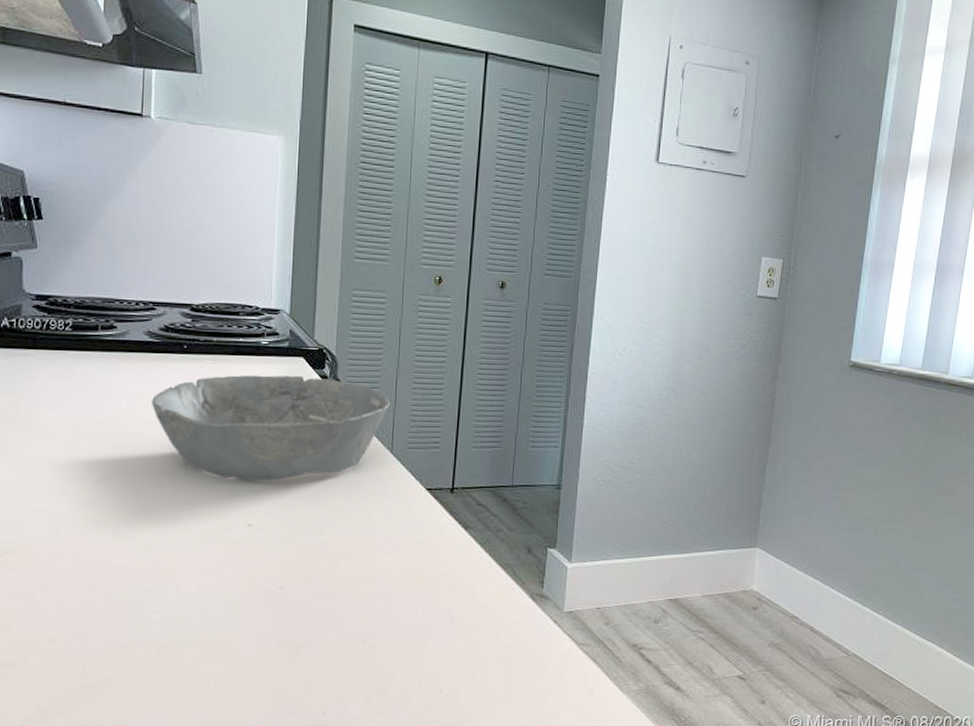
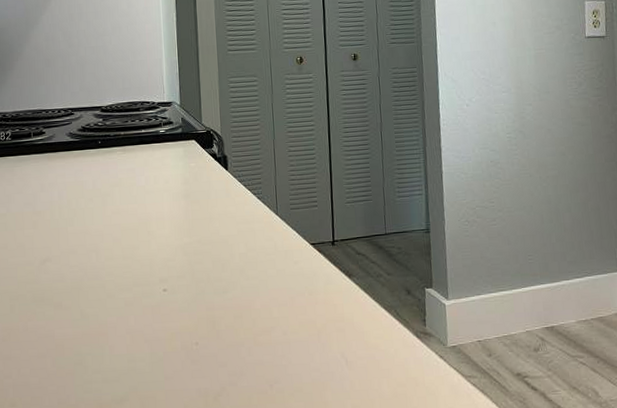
bowl: present [151,375,390,481] -> none [76,155,271,251]

